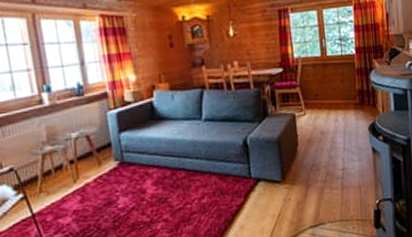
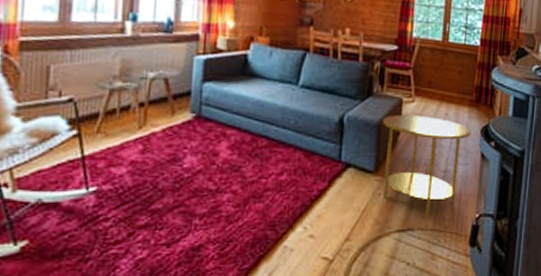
side table: none [281,124,361,212] -> present [382,115,472,218]

